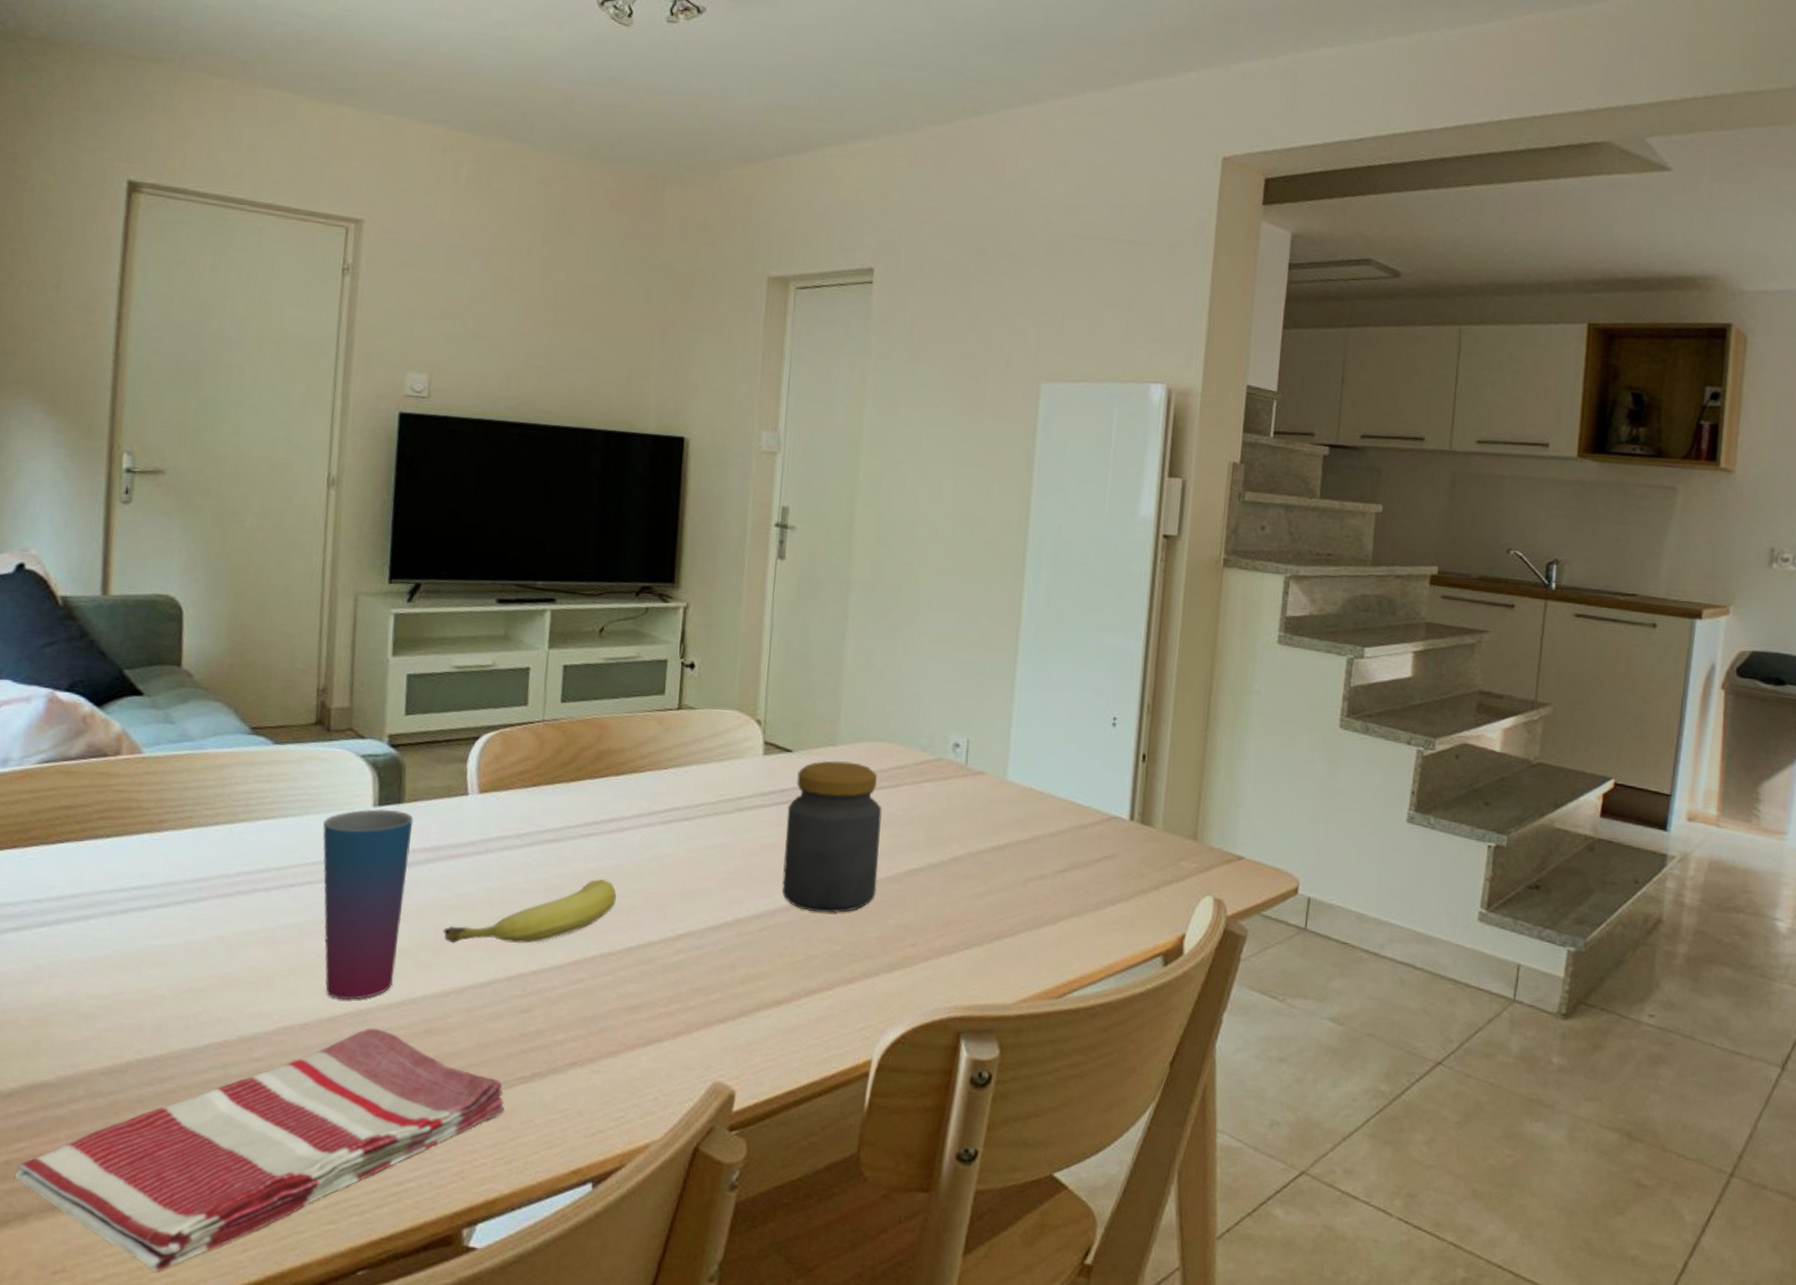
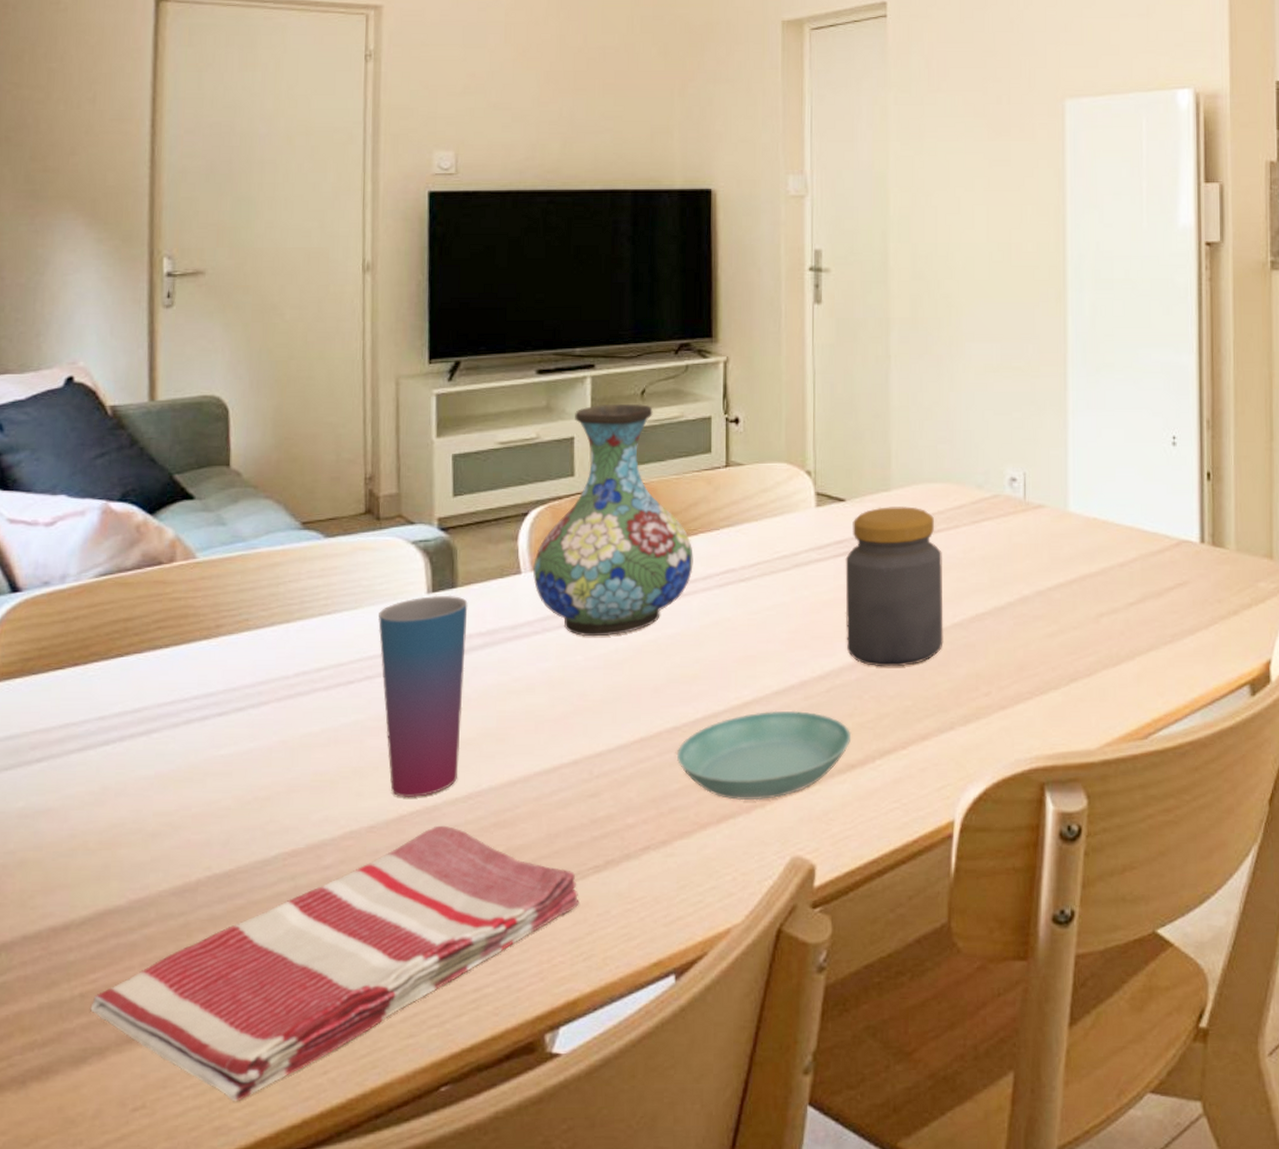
fruit: present [443,878,617,944] -> none [505,649,678,730]
vase: none [480,638,640,862] -> present [532,403,693,637]
saucer: none [609,944,780,1028] -> present [676,710,852,801]

